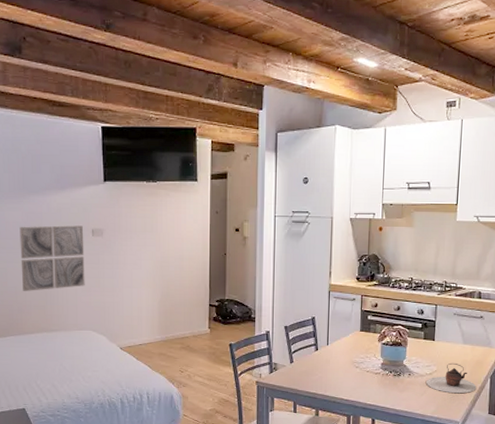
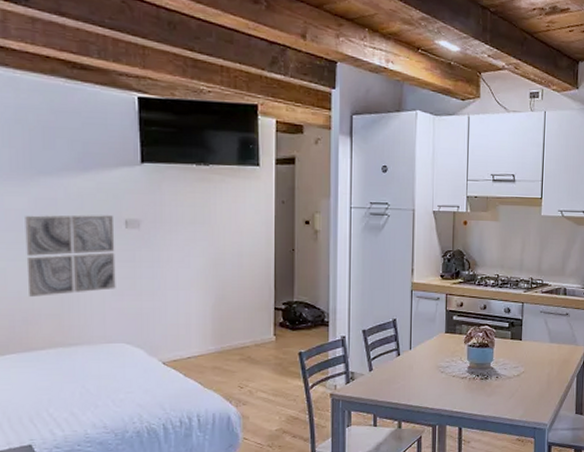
teapot: present [426,362,477,394] -> none [514,362,564,395]

